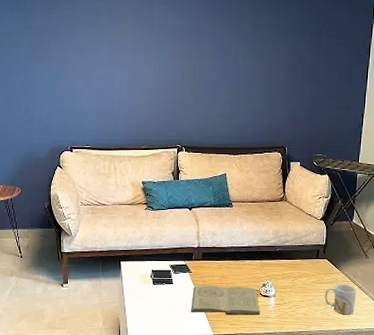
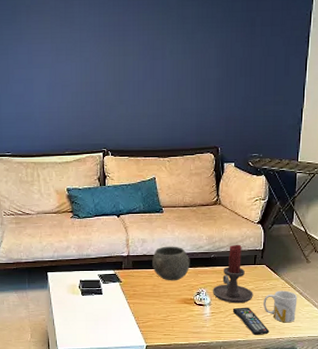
book: present [191,285,261,316] -> none [122,294,195,325]
bowl: none [221,239,257,273] -> present [152,246,190,281]
candle holder: none [277,239,316,296] -> present [212,244,253,304]
remote control: none [295,299,330,326] -> present [232,307,270,335]

